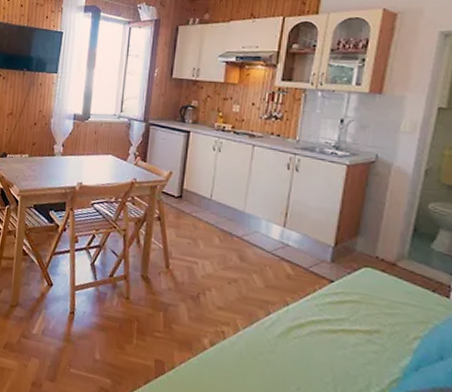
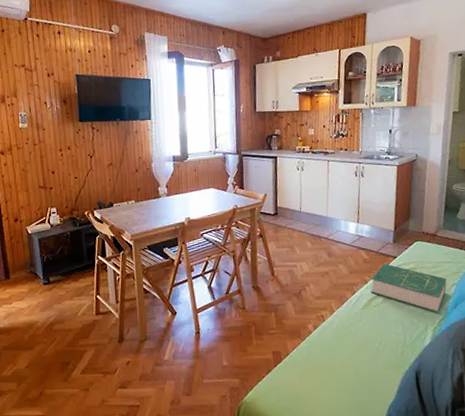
book: none [291,286,406,371] -> present [370,263,447,313]

